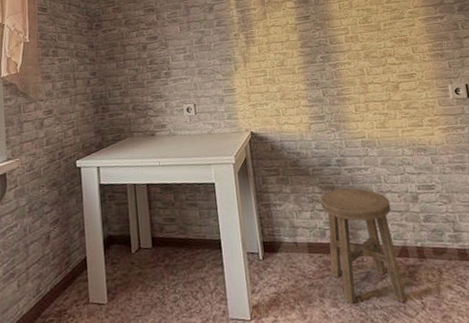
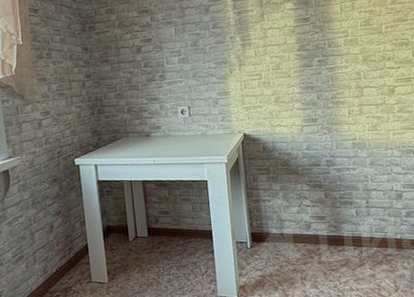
stool: present [320,188,407,304] -> none [307,186,382,286]

